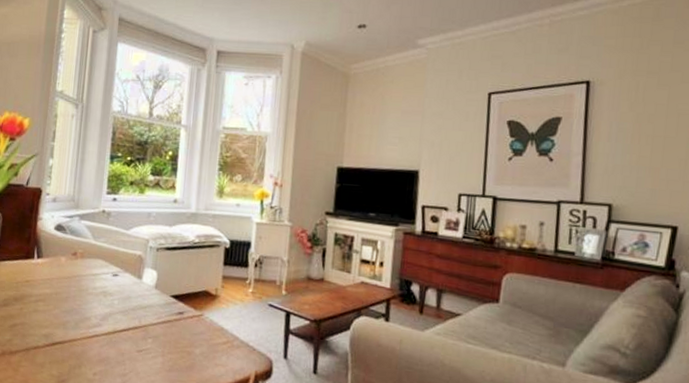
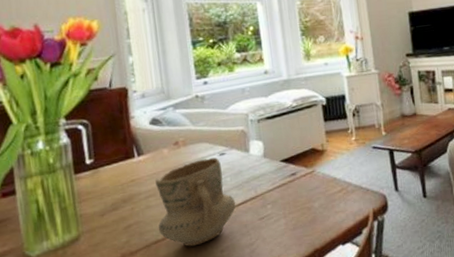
mug: none [40,275,118,362] -> present [155,157,236,247]

